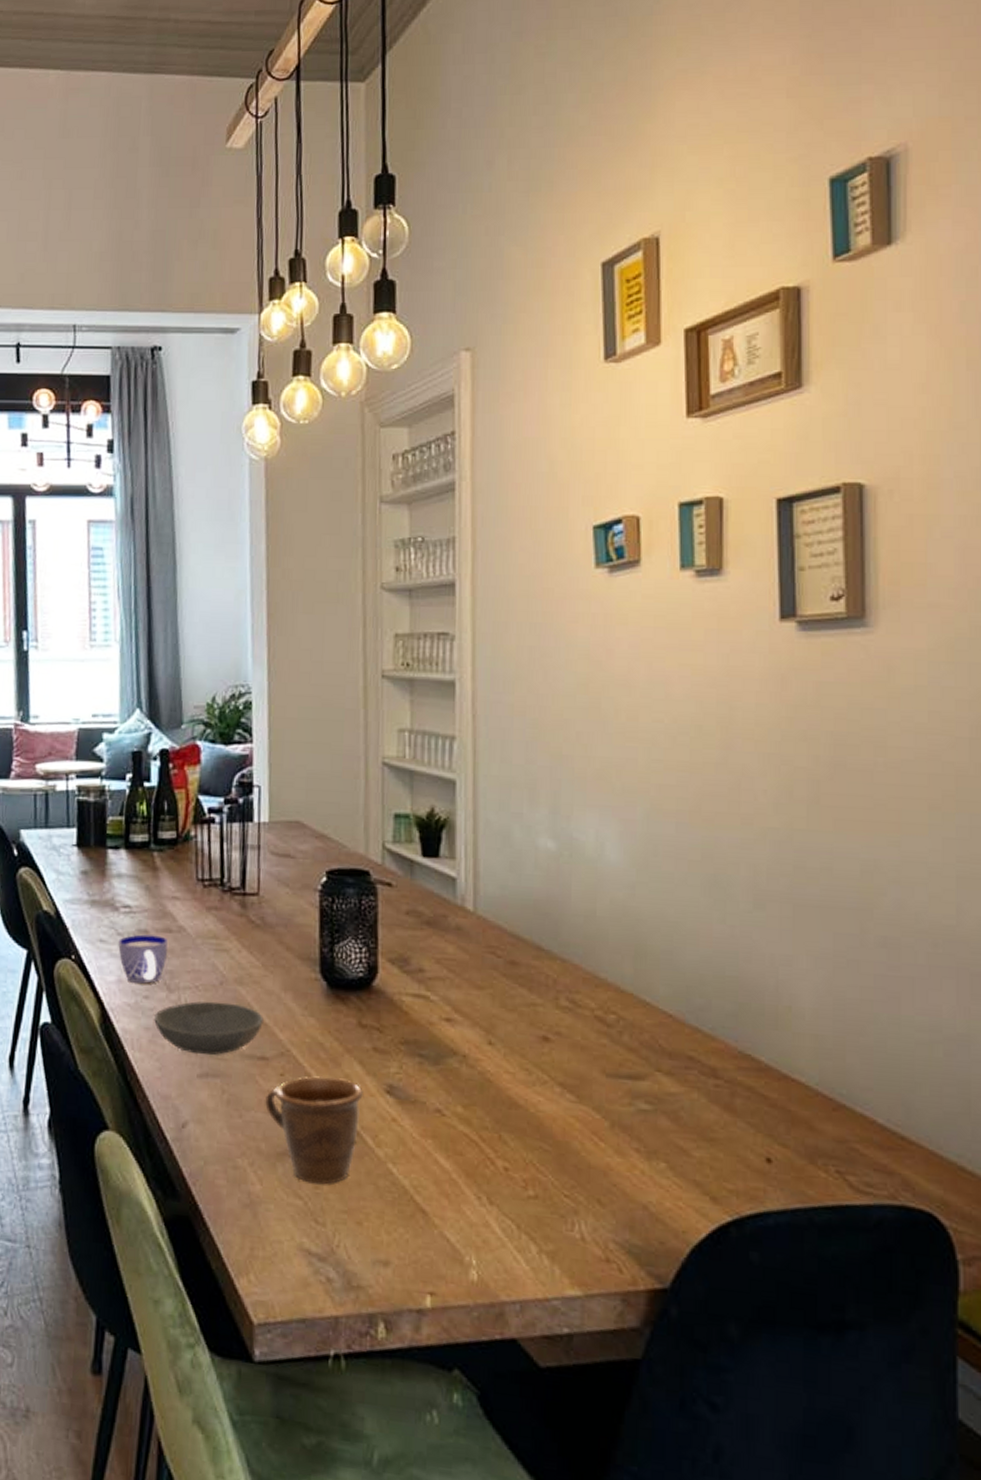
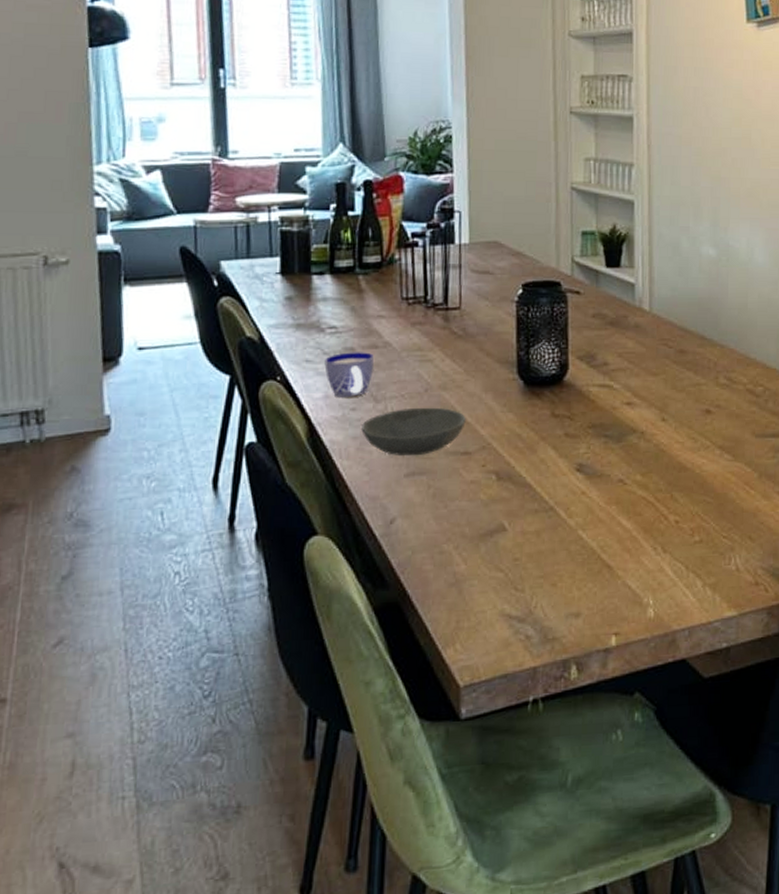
mug: present [264,1075,363,1186] -> none [467,462,556,557]

